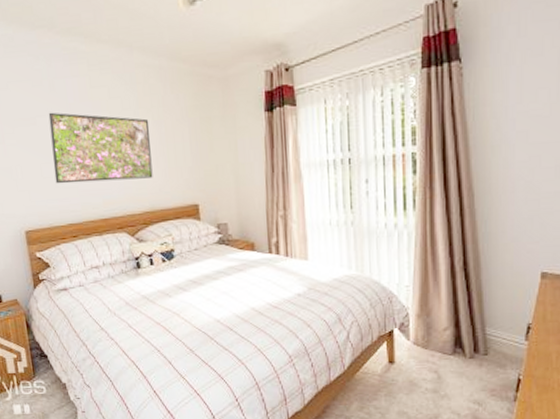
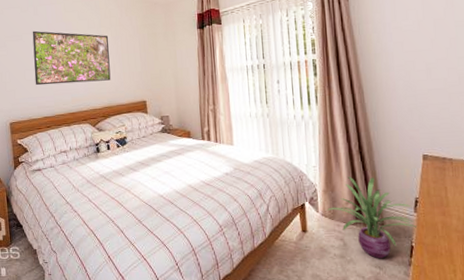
decorative plant: none [419,298,528,394] -> present [326,176,418,259]

